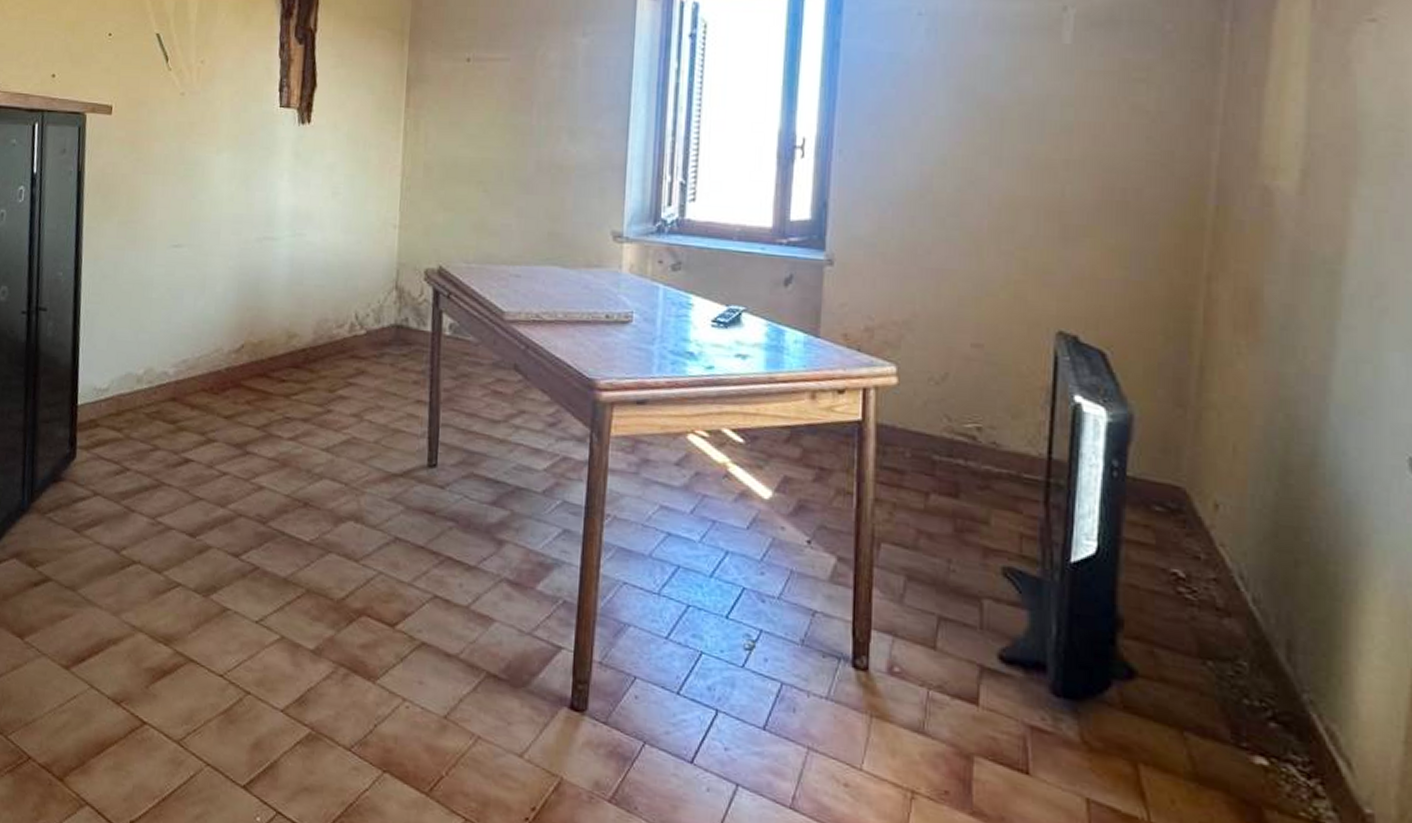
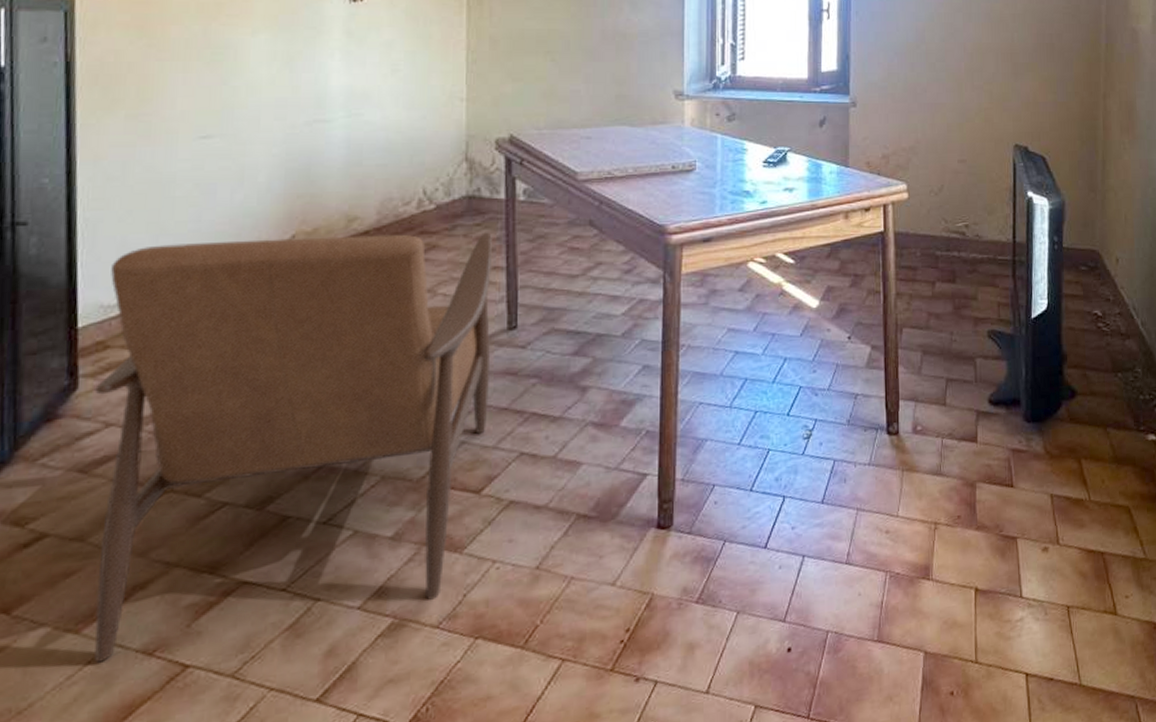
chair: none [79,340,417,722] -> present [95,232,492,663]

